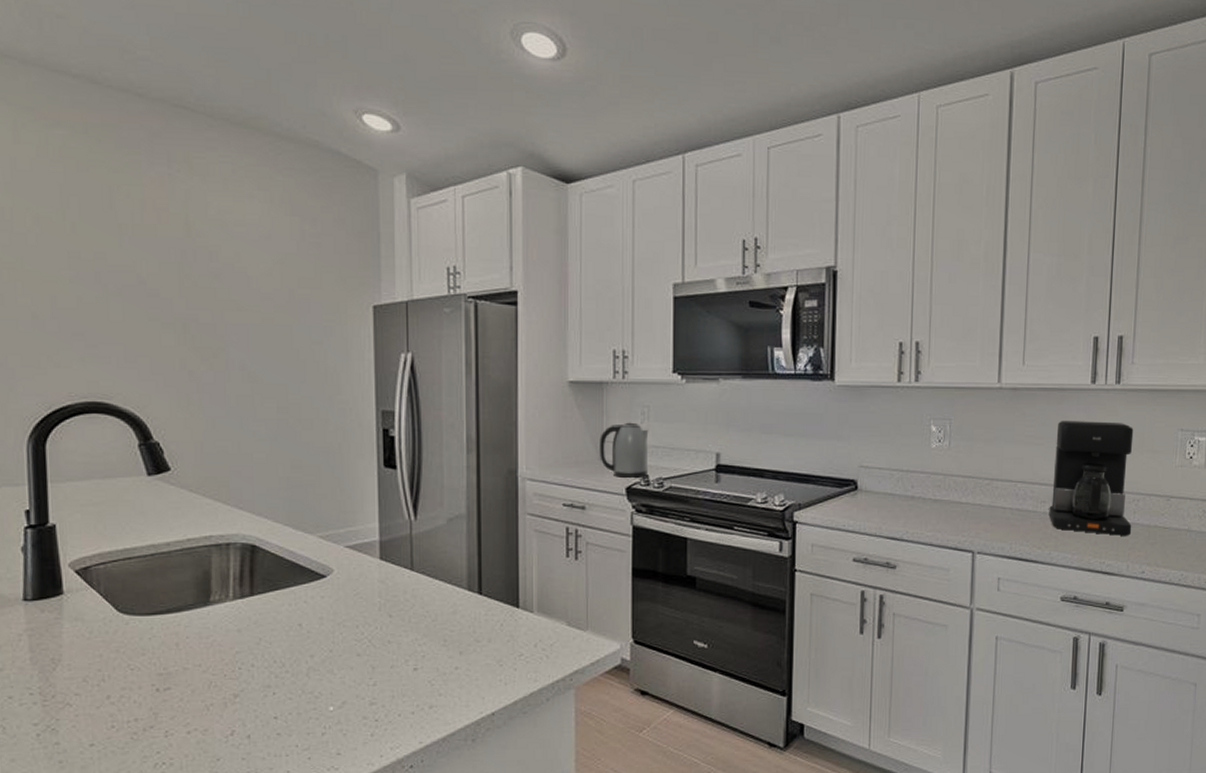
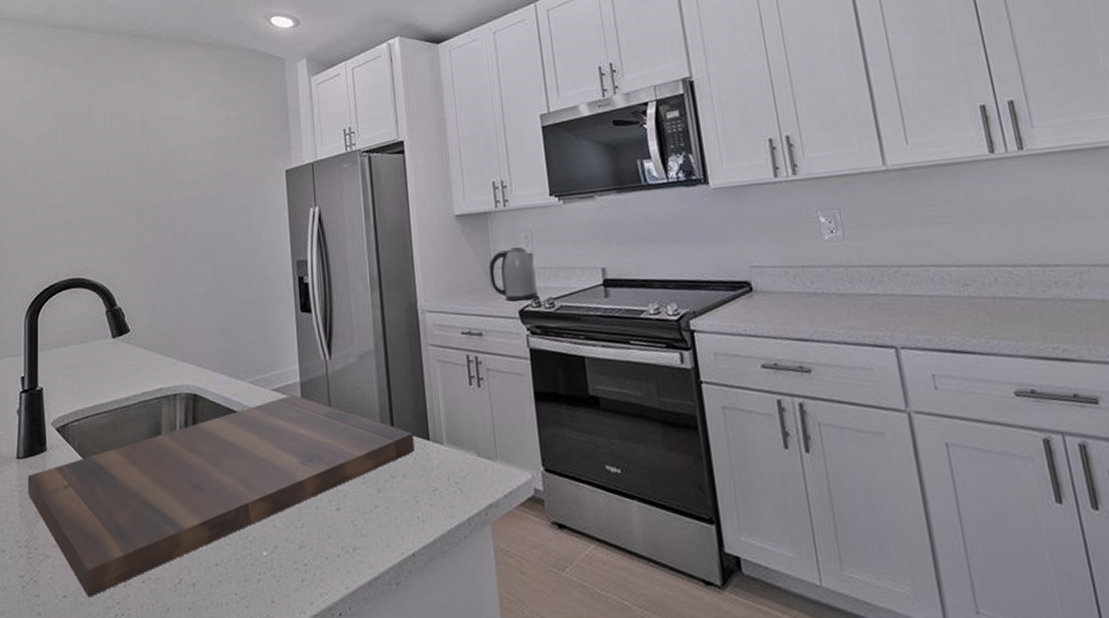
cutting board: none [38,553,502,747] -> present [27,394,415,598]
coffee maker: present [1049,421,1134,536] -> none [961,190,1083,316]

